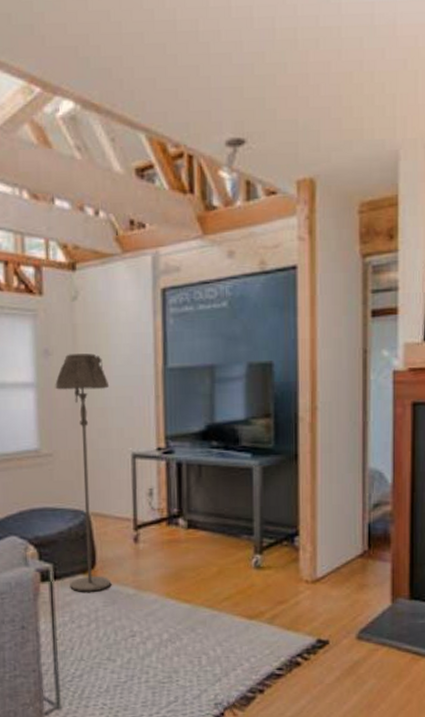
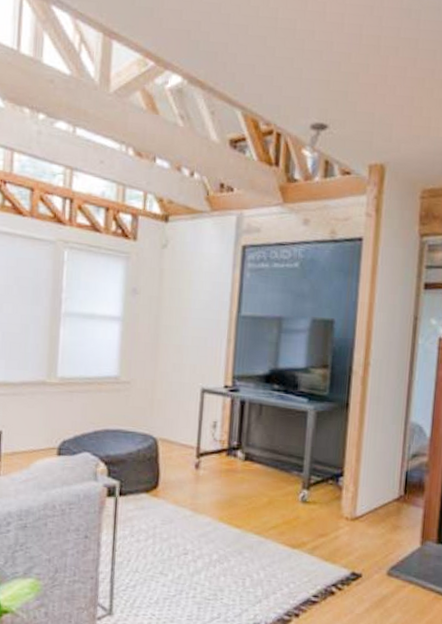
floor lamp: present [55,353,110,592] -> none [133,294,188,510]

